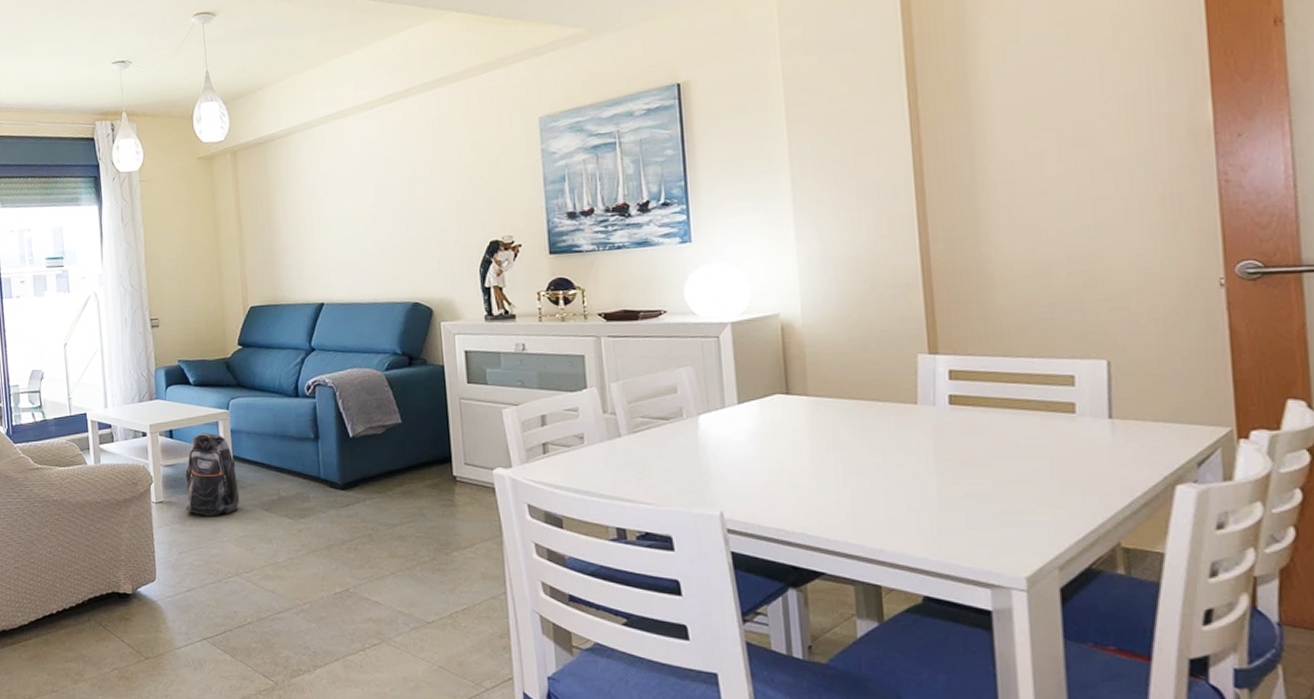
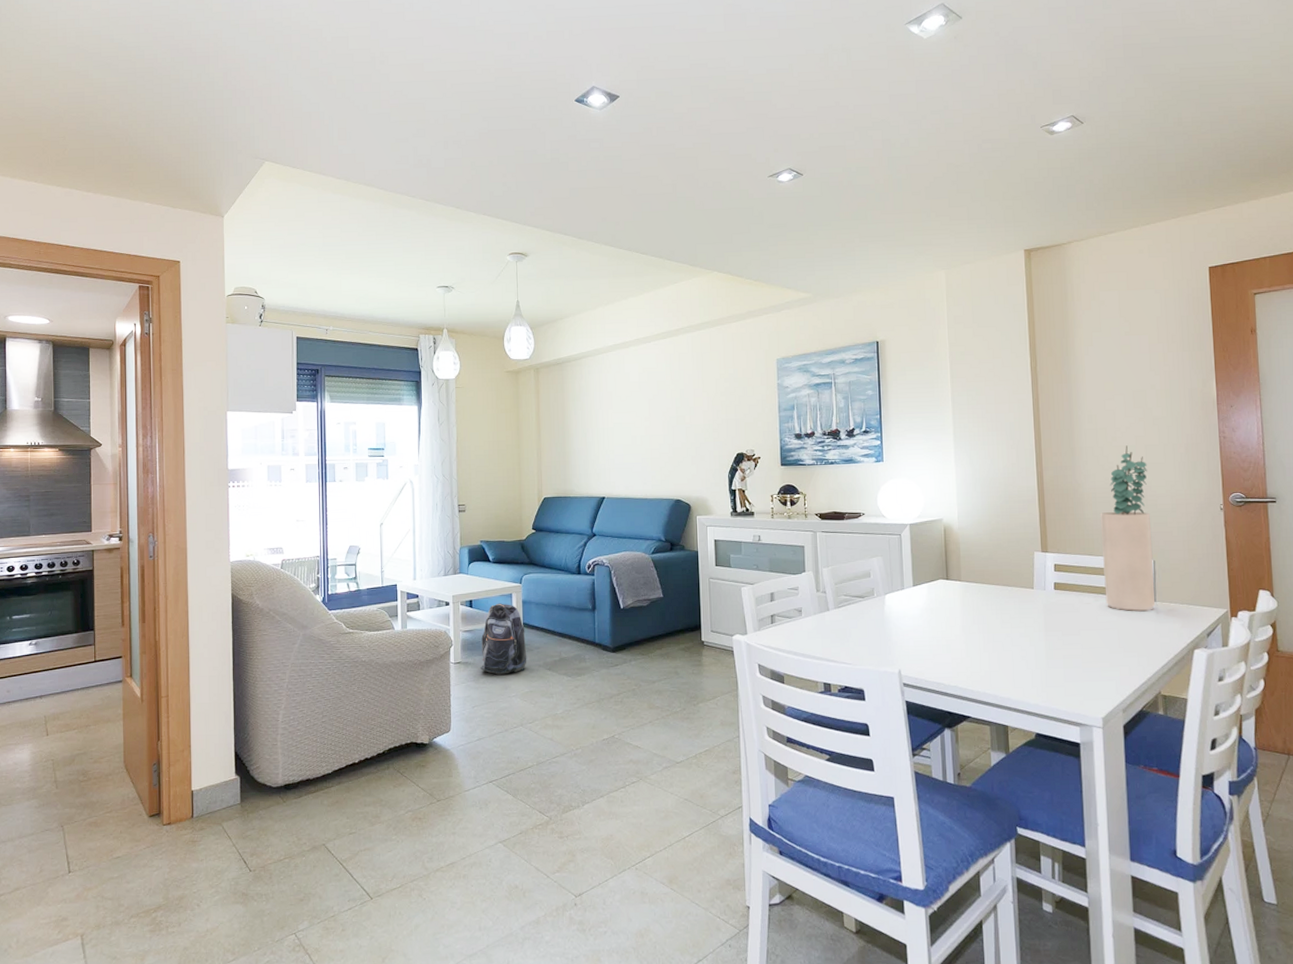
vase: none [1019,201,1112,432] -> present [1100,445,1156,611]

